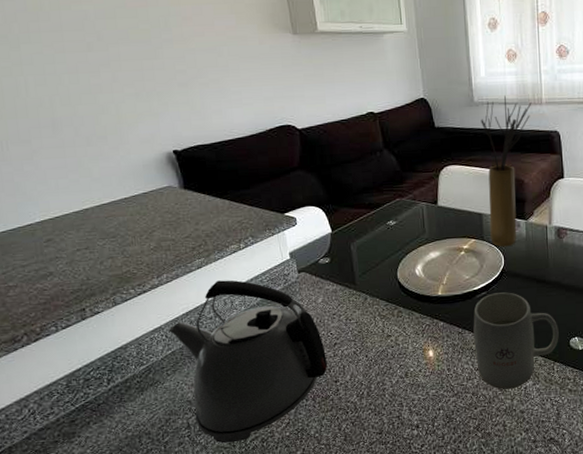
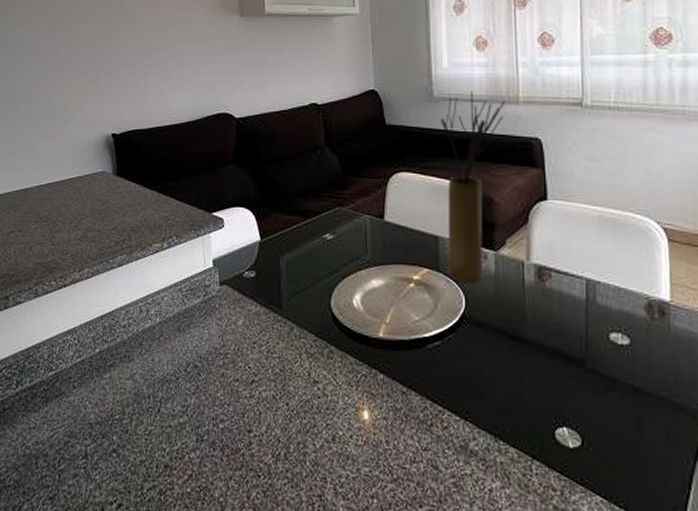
kettle: present [168,280,328,444] -> none [81,283,242,488]
mug: present [473,292,559,390] -> none [422,345,539,488]

